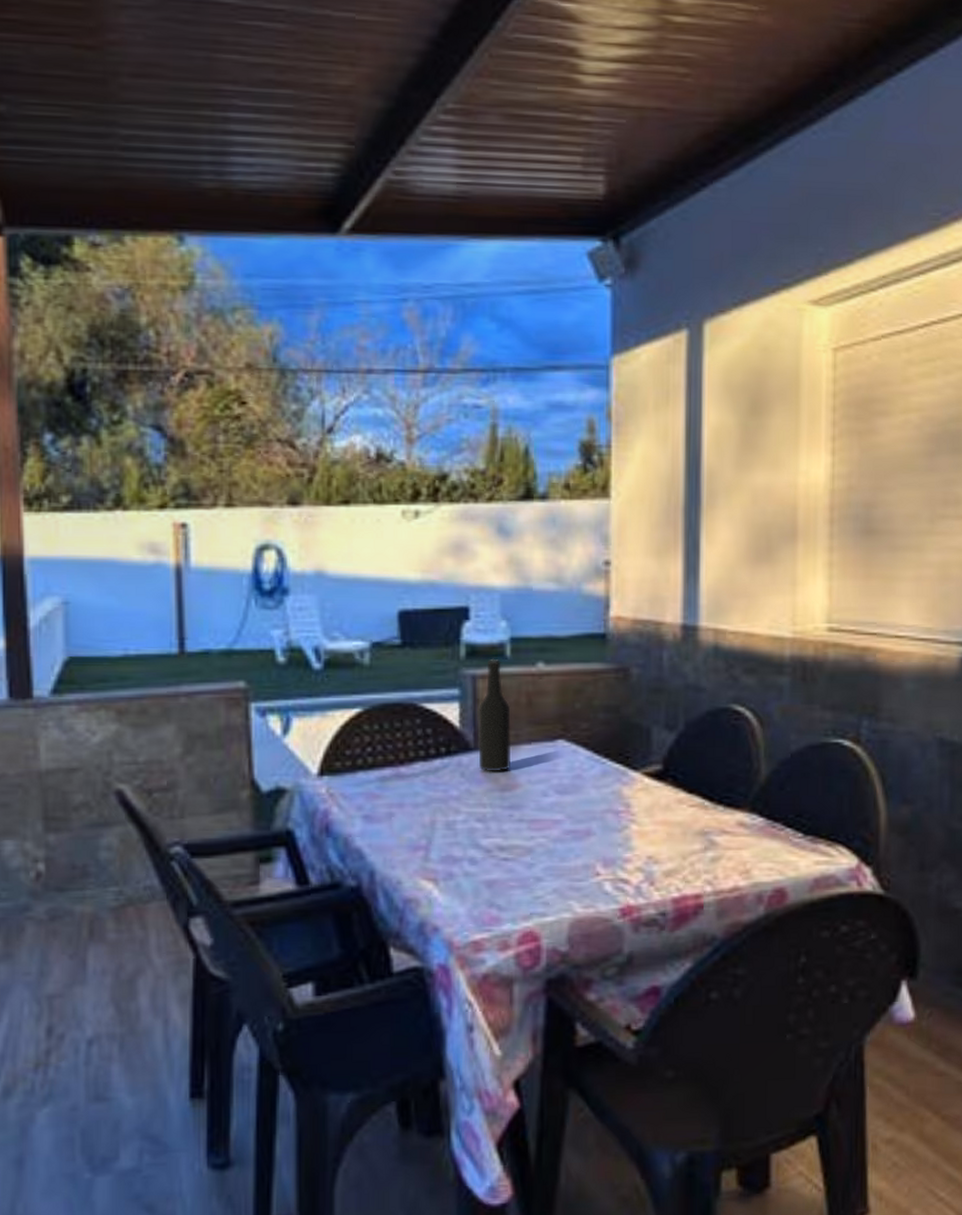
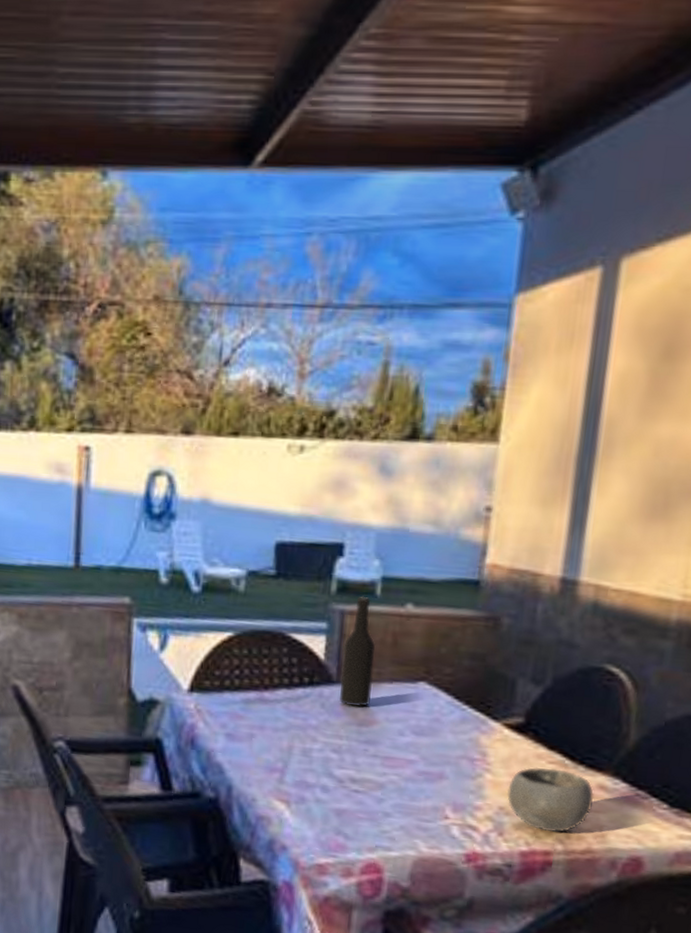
bowl: none [654,811,735,875] -> present [507,768,594,833]

